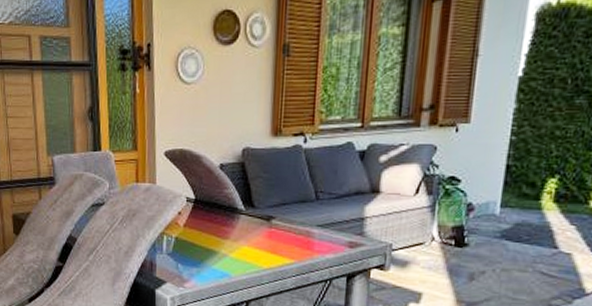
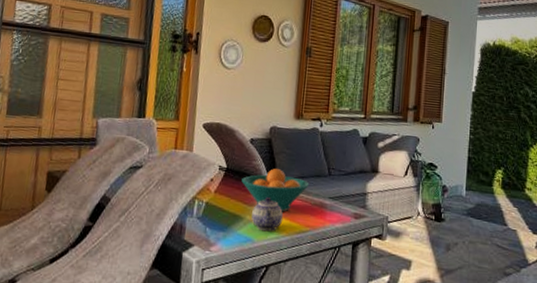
fruit bowl: none [213,196,293,244] -> present [241,168,310,212]
teapot: none [227,228,264,266] -> present [251,196,284,232]

